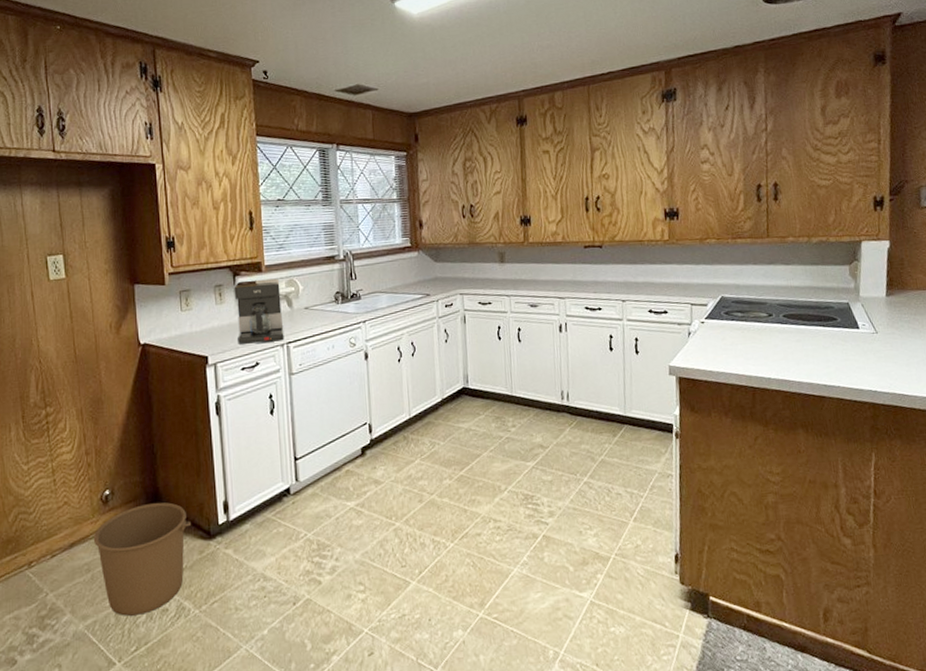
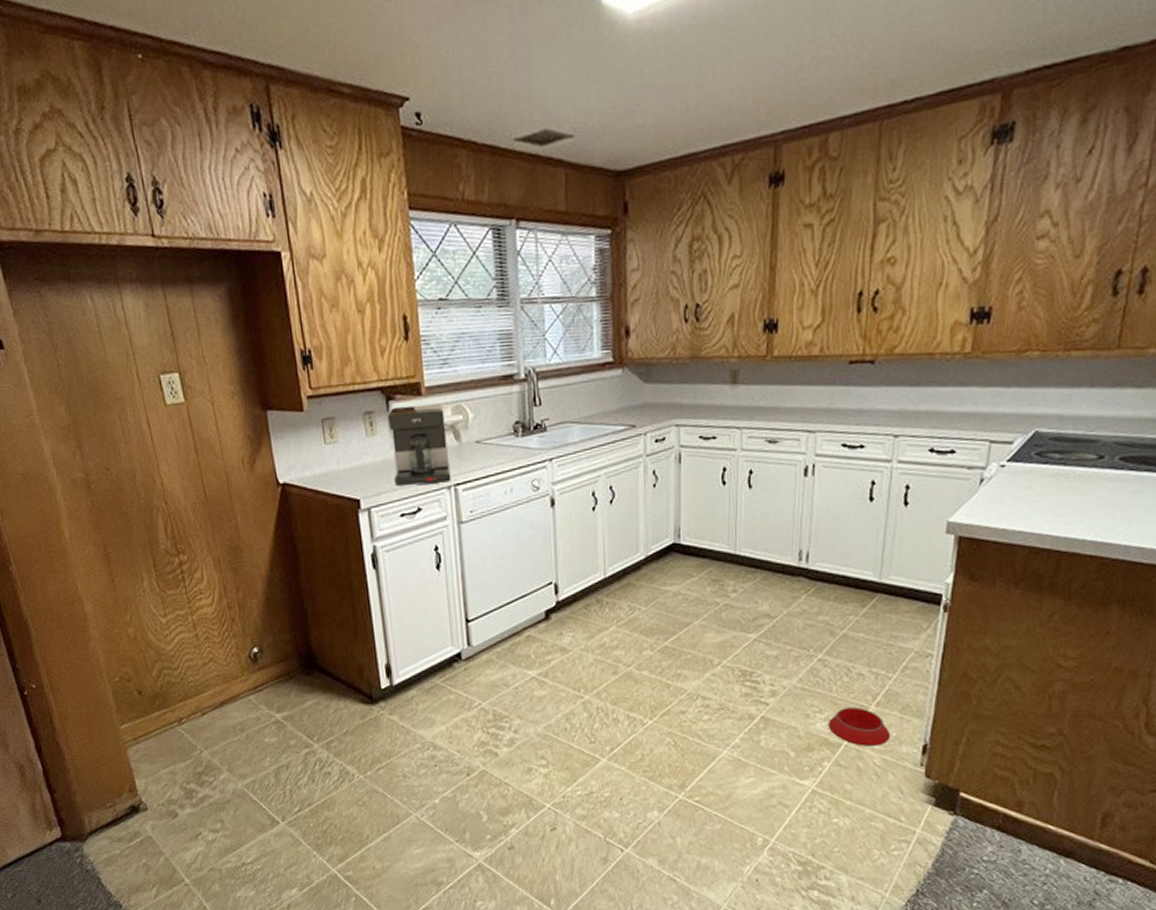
bucket: present [93,502,192,616] -> none [244,662,351,777]
pet bowl: none [598,523,649,558] -> present [829,707,891,746]

